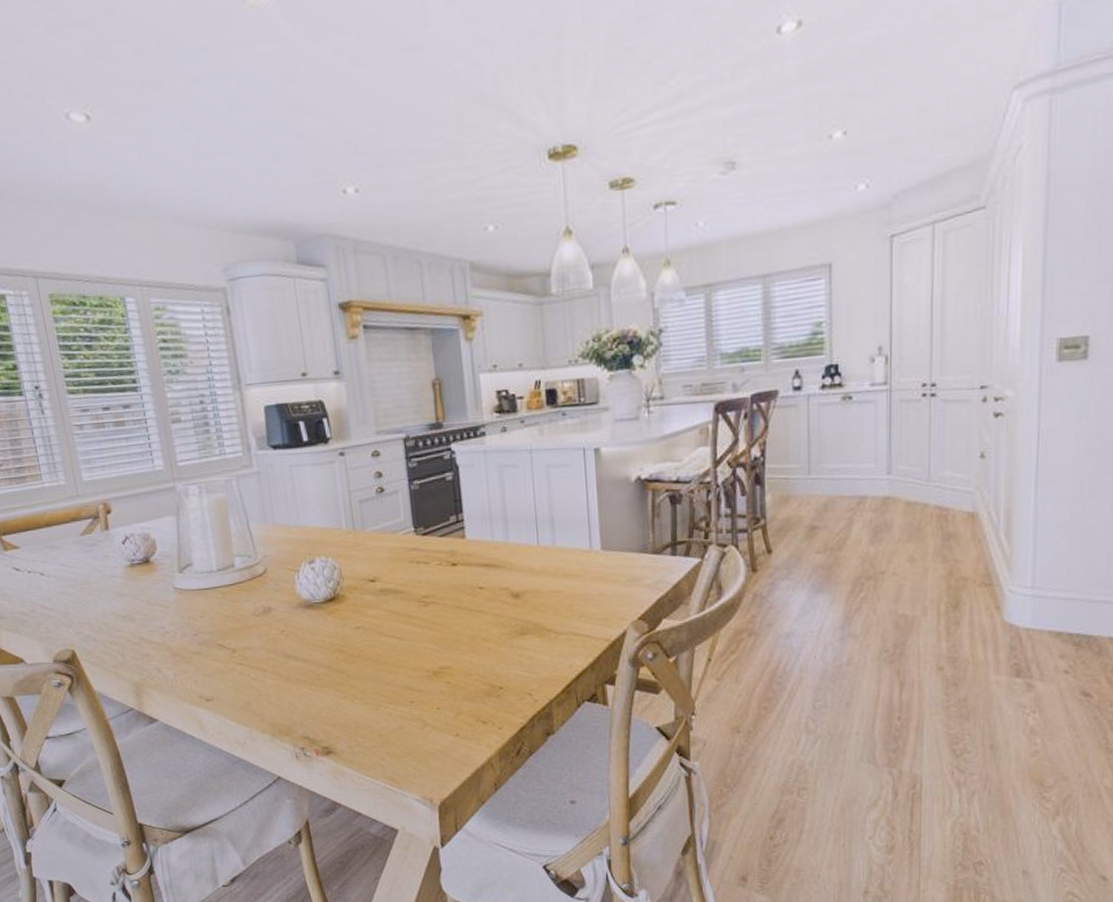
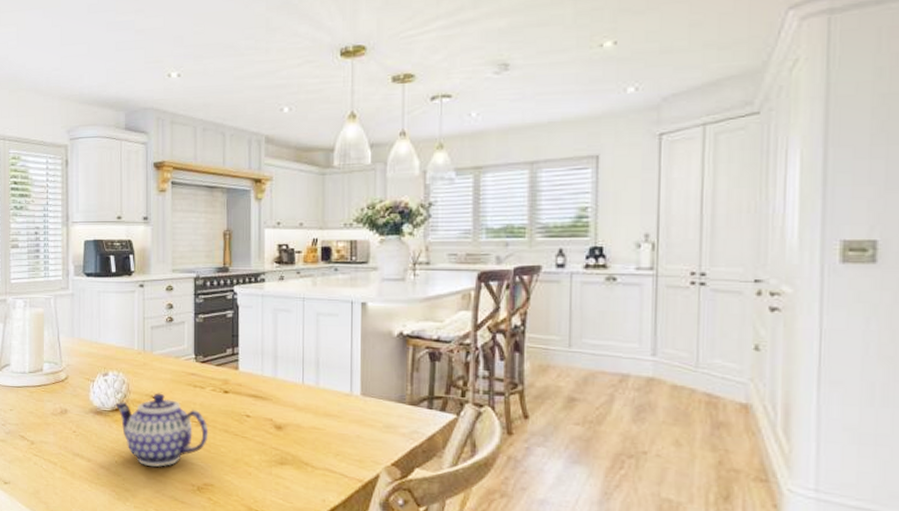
teapot: none [326,575,440,658] -> present [114,393,209,467]

